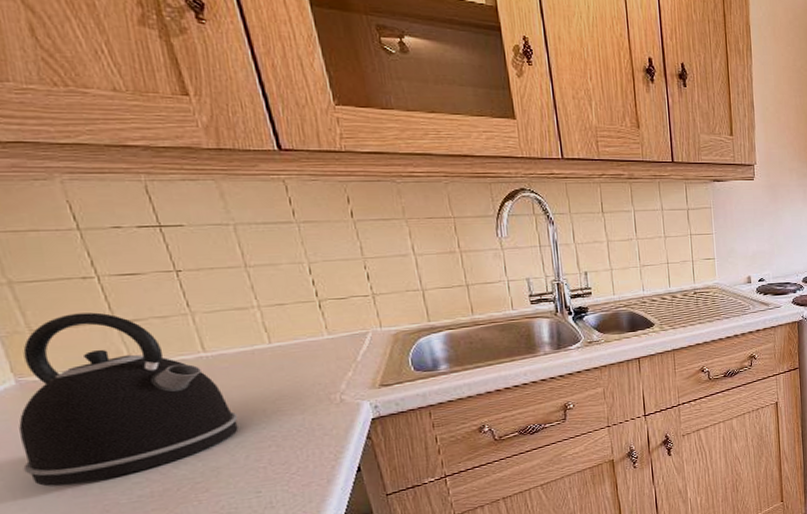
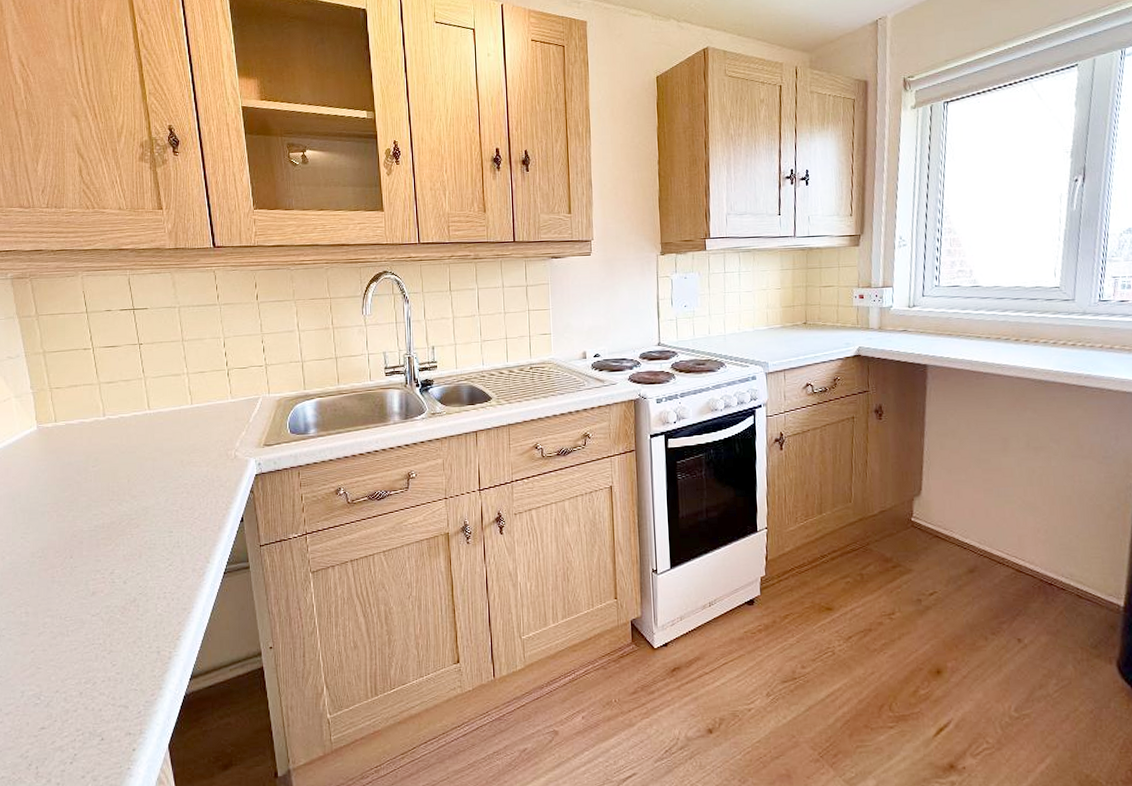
kettle: present [19,312,239,487] -> none [32,376,165,512]

